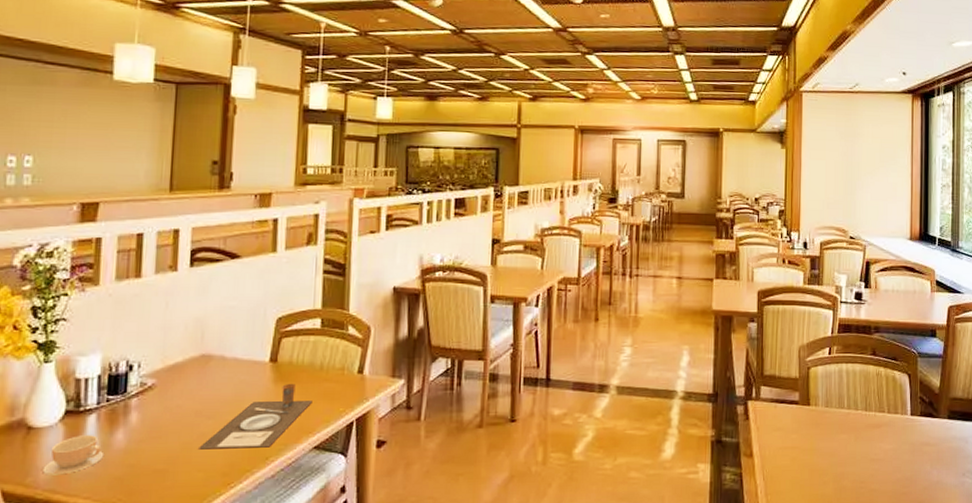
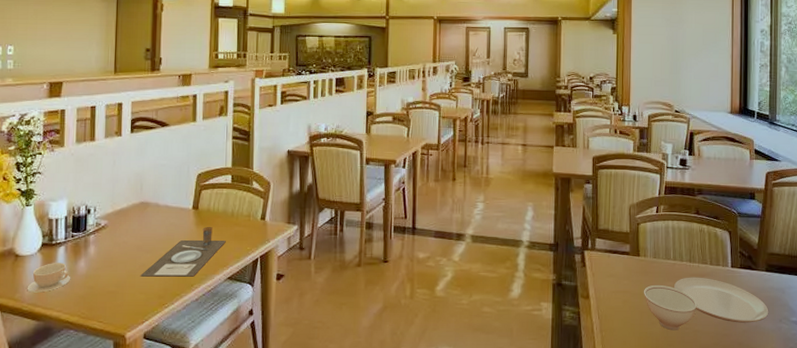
bowl: none [814,438,874,491] -> present [643,285,698,331]
plate: none [848,427,951,479] -> present [674,277,769,323]

